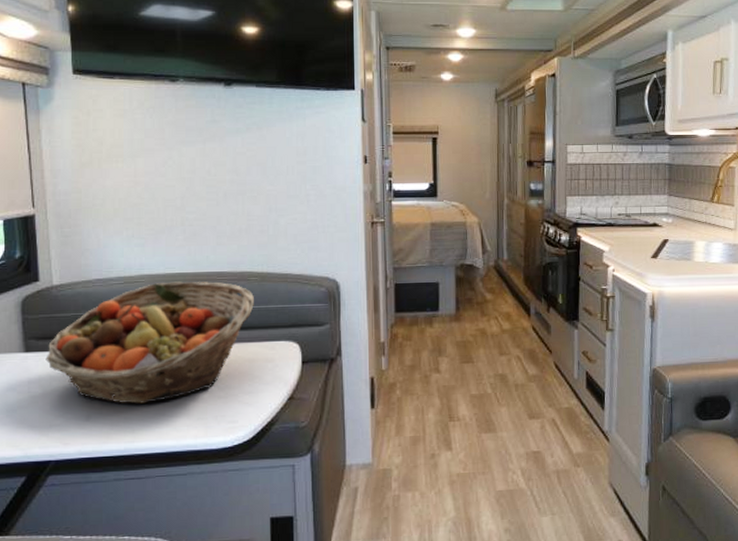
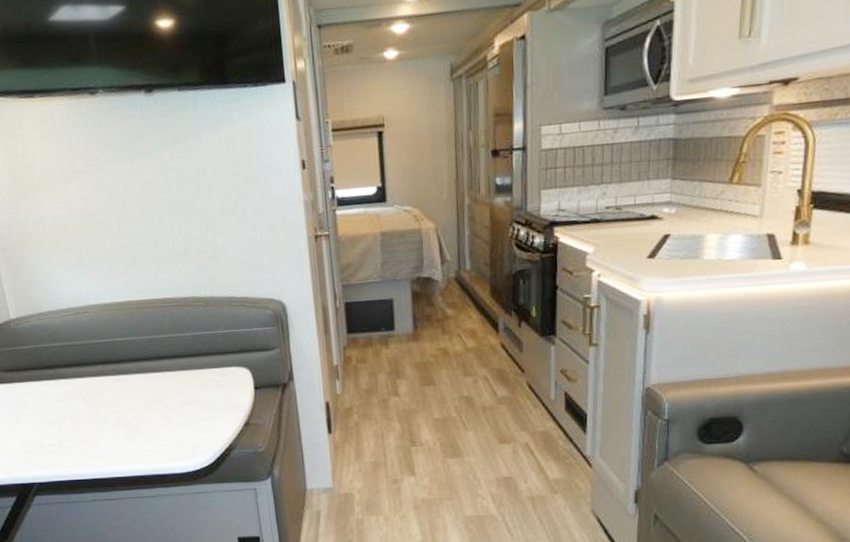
fruit basket: present [45,281,254,404] -> none [15,309,201,431]

